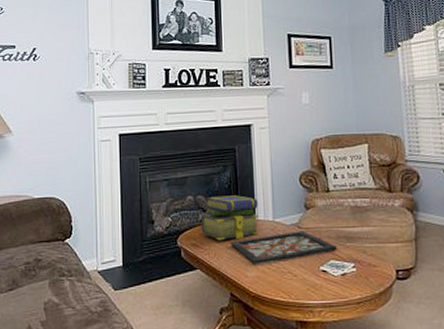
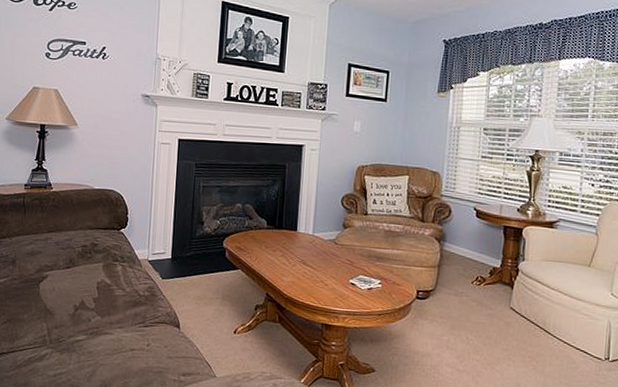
stack of books: present [200,195,259,241] -> none [246,206,301,247]
decorative tray: present [230,231,337,265] -> none [271,246,367,273]

